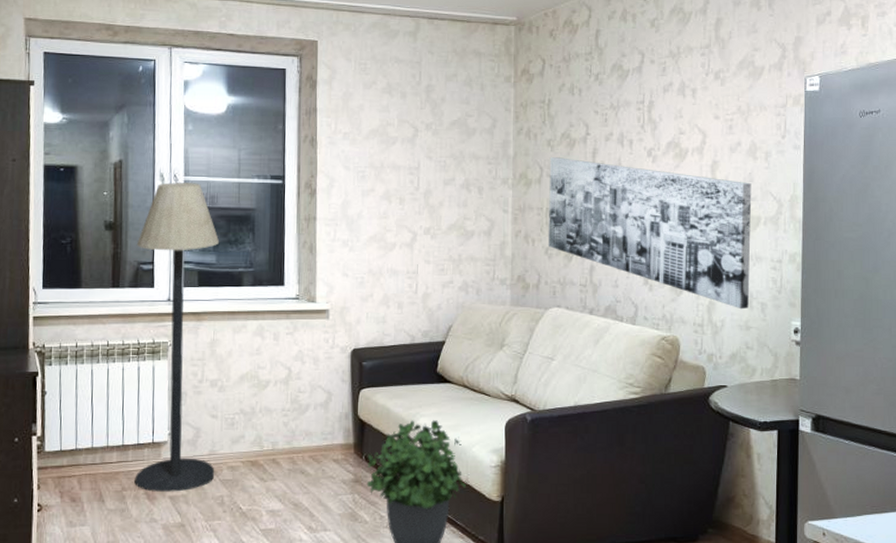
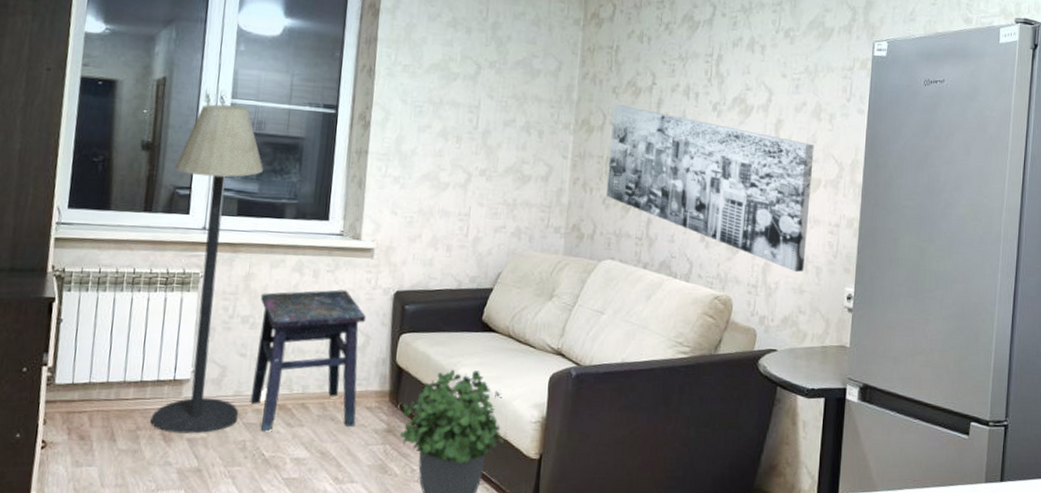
side table: none [224,350,327,488] -> present [250,289,367,433]

